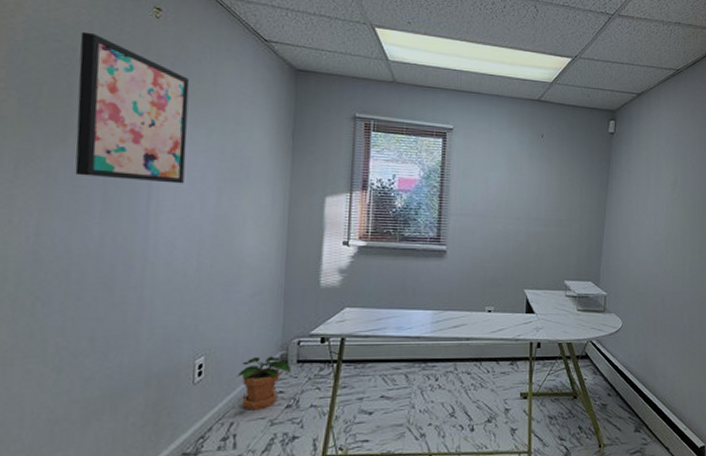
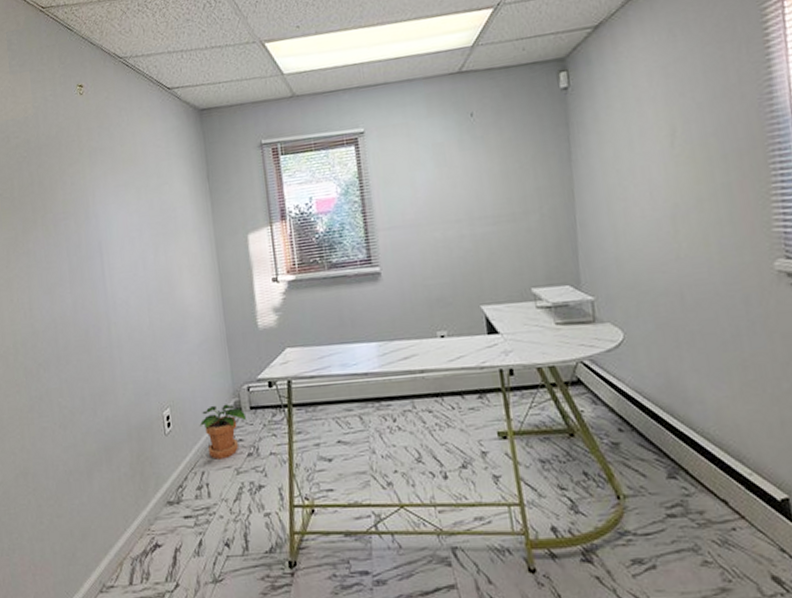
wall art: present [75,31,190,184] -> none [30,123,126,253]

